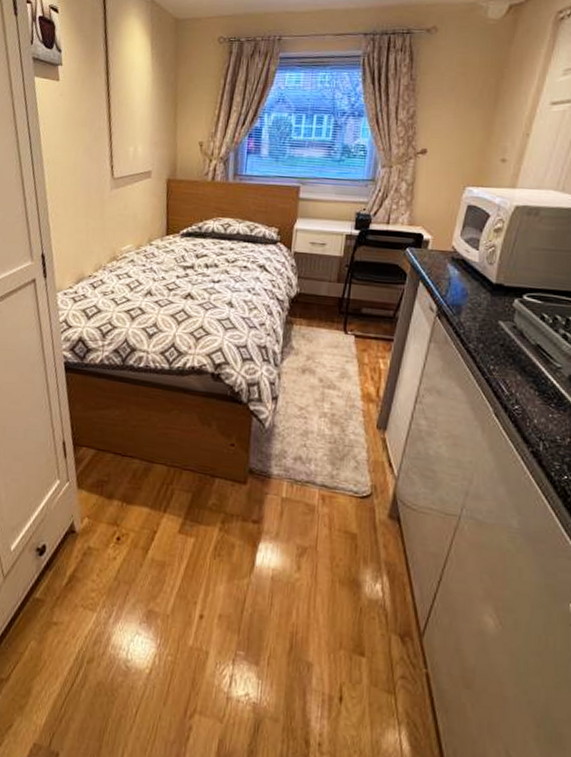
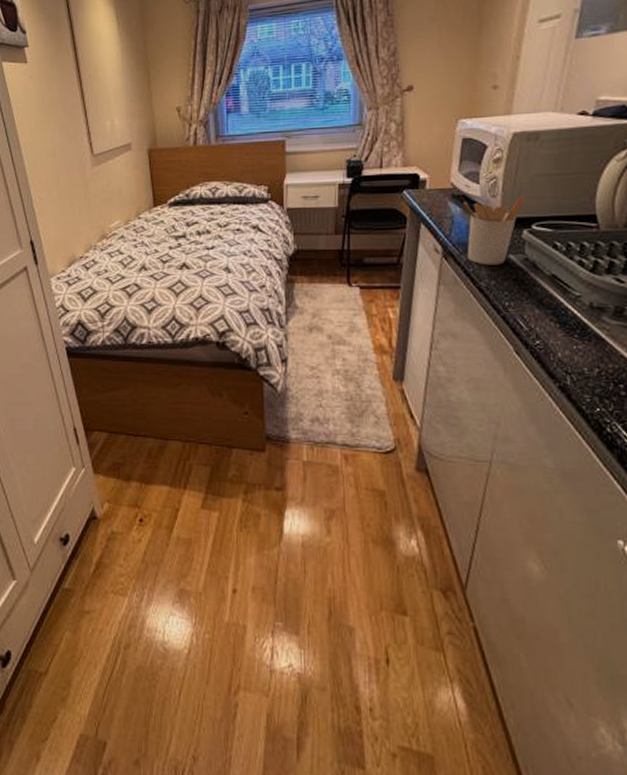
utensil holder: none [459,265,520,330] -> present [463,196,526,266]

